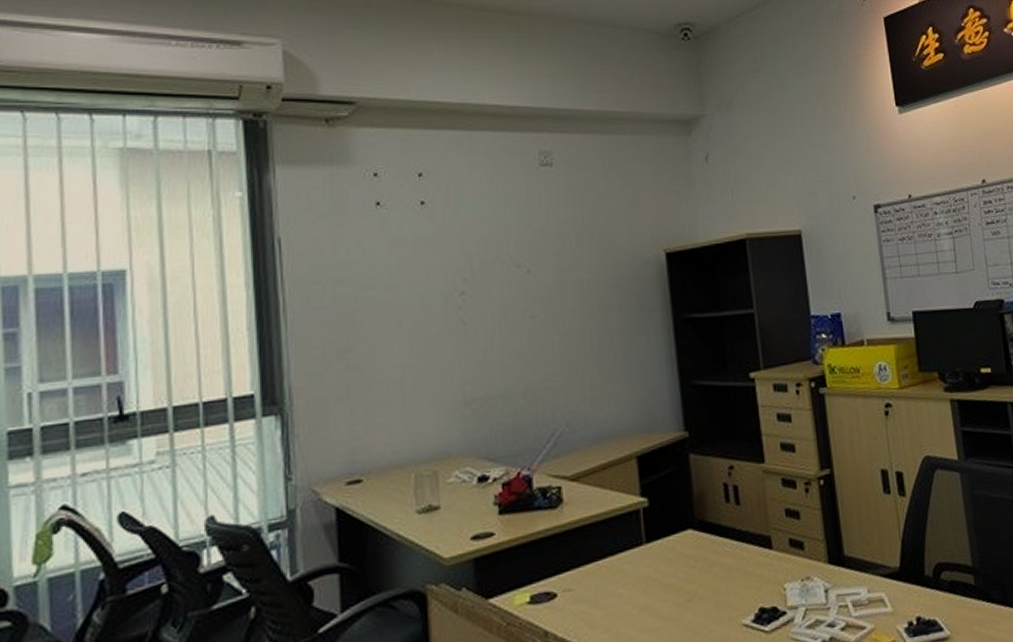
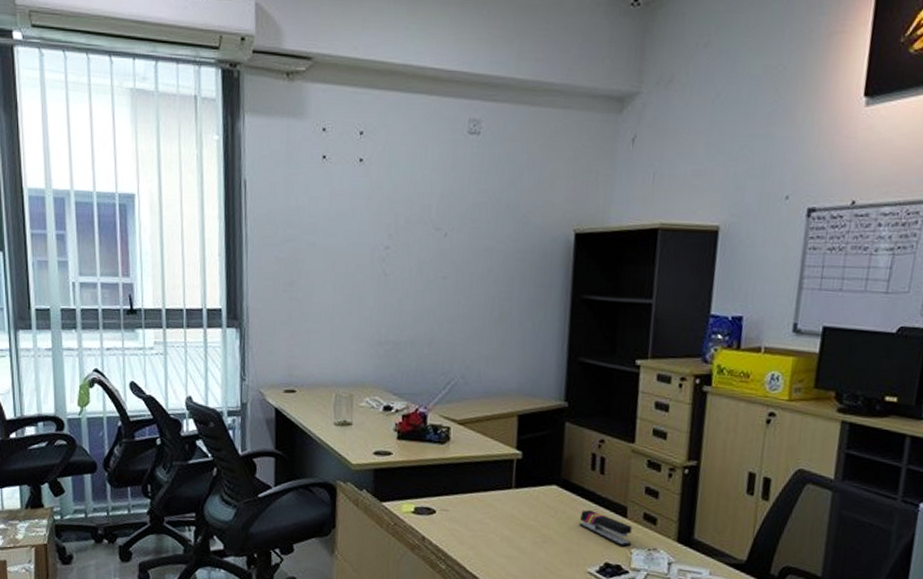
stapler: none [723,549,783,584] -> present [579,510,632,547]

